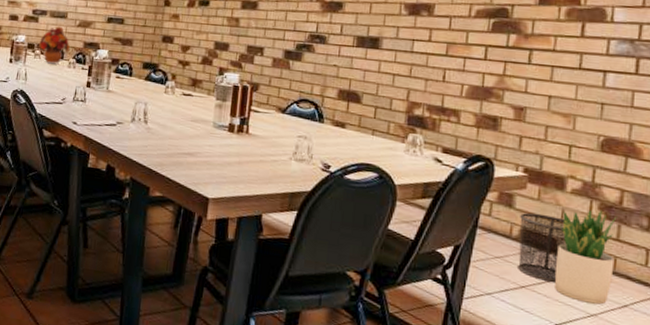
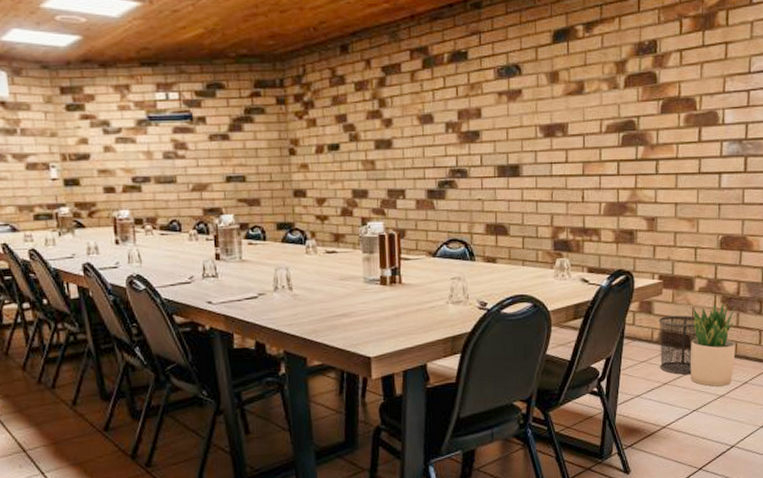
flower arrangement: present [39,26,70,64] -> none [148,193,187,239]

